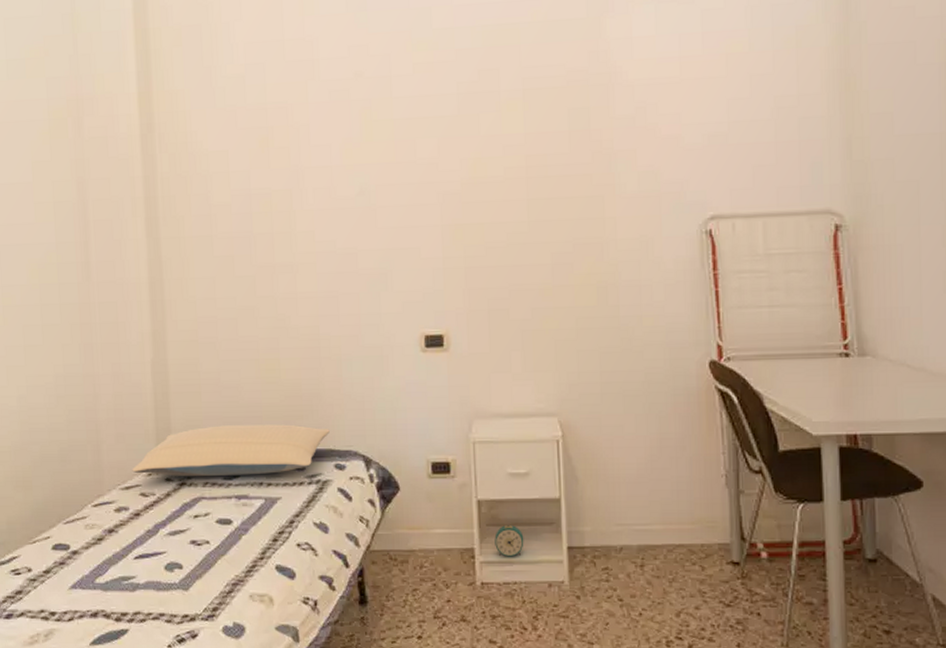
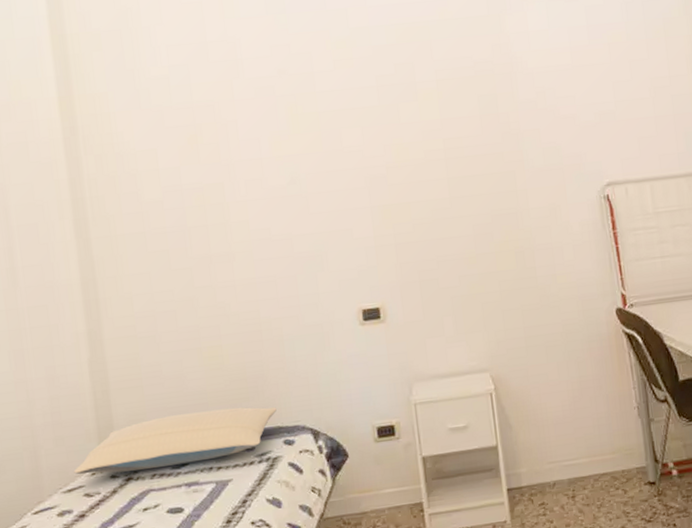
alarm clock: present [494,524,524,557] -> none [440,475,468,506]

